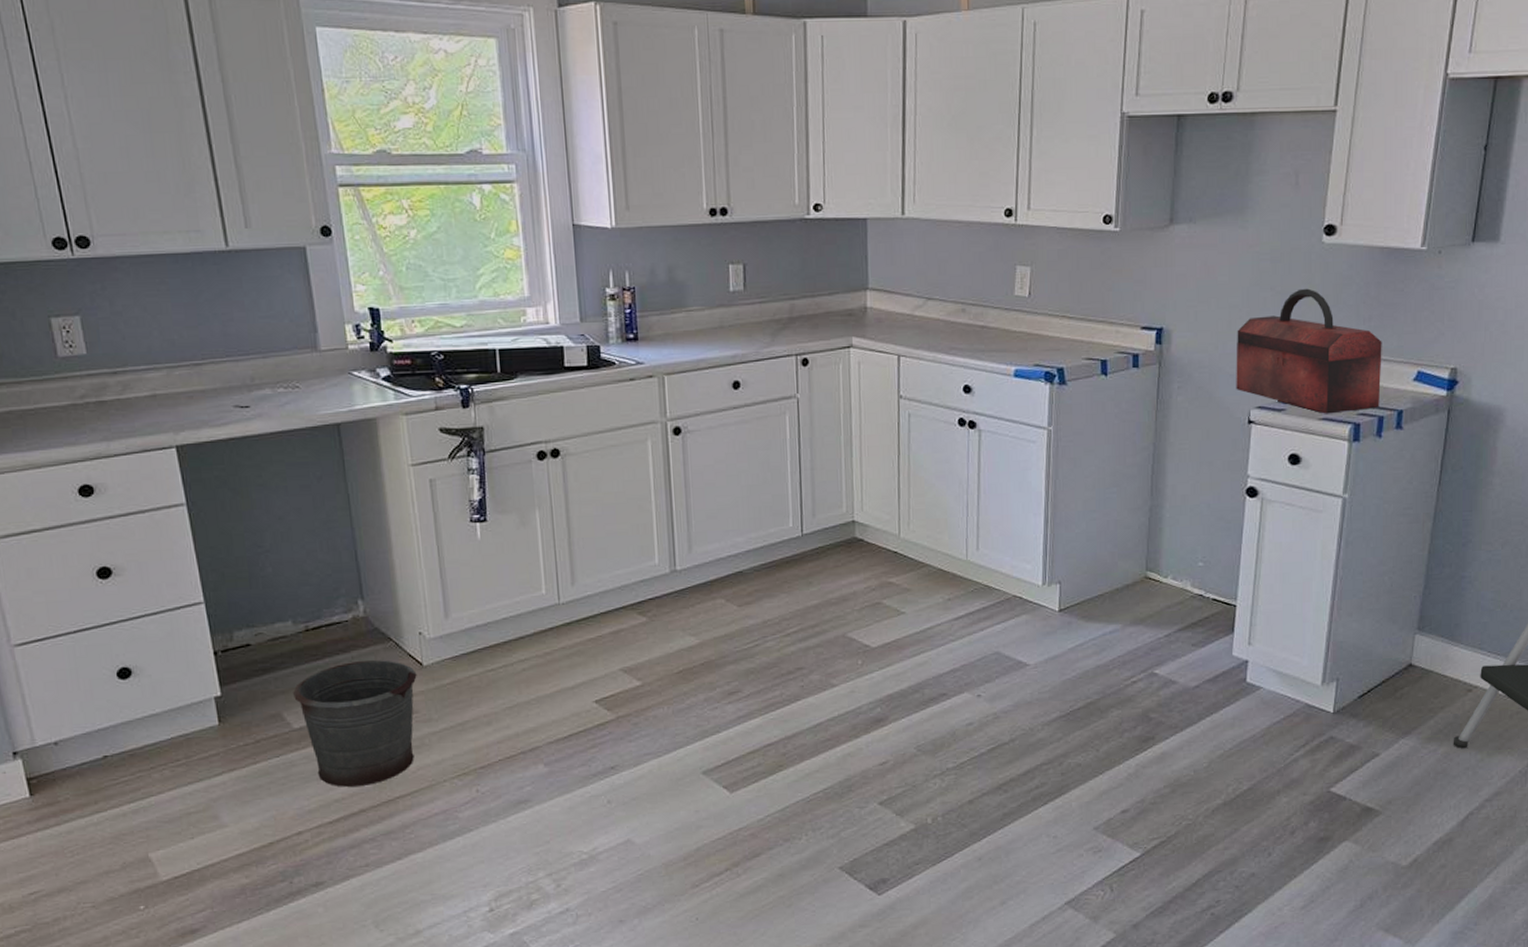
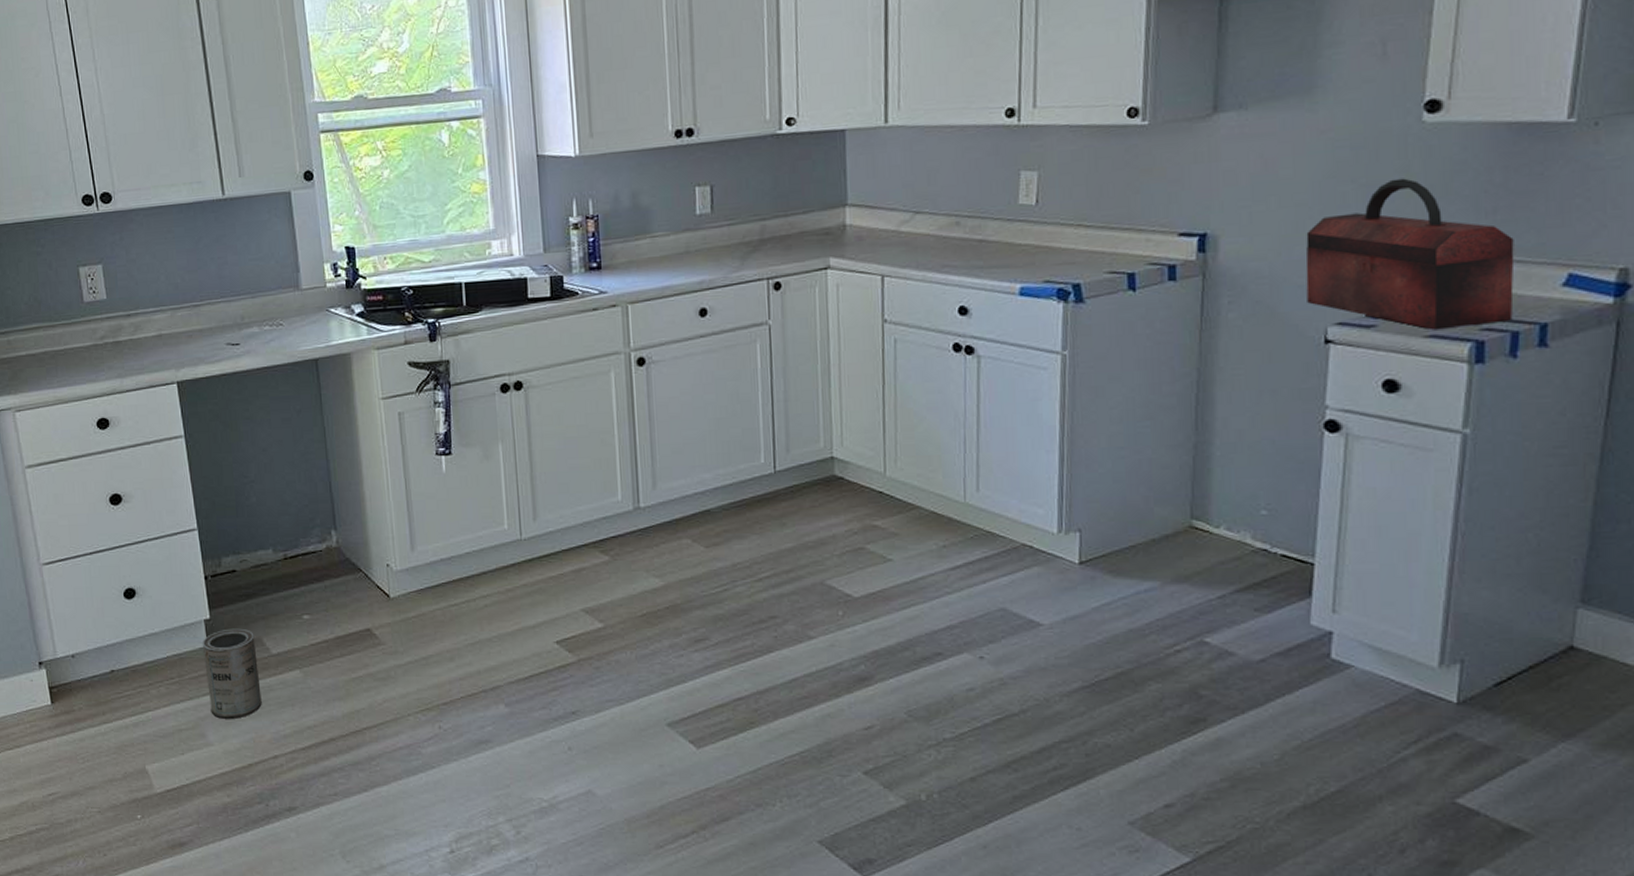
paint can: none [212,704,283,799] -> present [202,628,262,719]
bucket: present [293,660,417,787] -> none [272,590,384,714]

